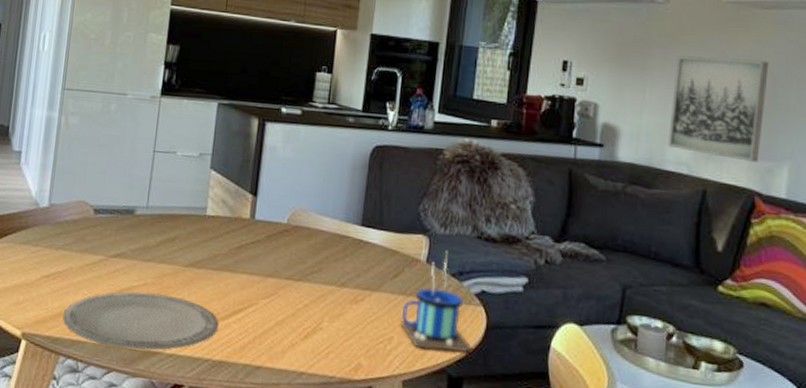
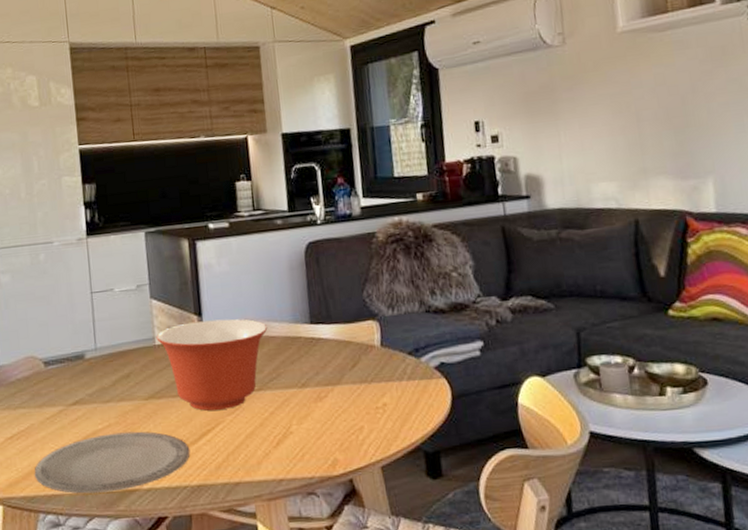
mixing bowl: none [208,200,319,293] -> present [156,319,268,411]
mug: present [400,250,472,353] -> none [366,330,443,432]
wall art: present [668,55,769,162] -> none [584,82,683,185]

